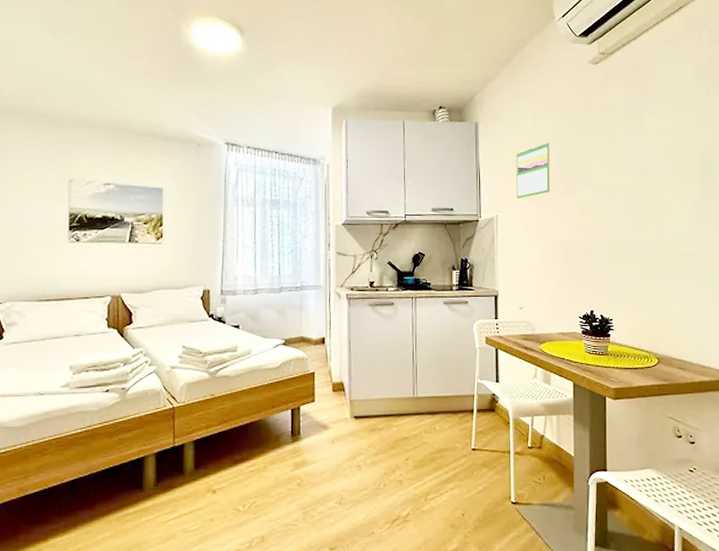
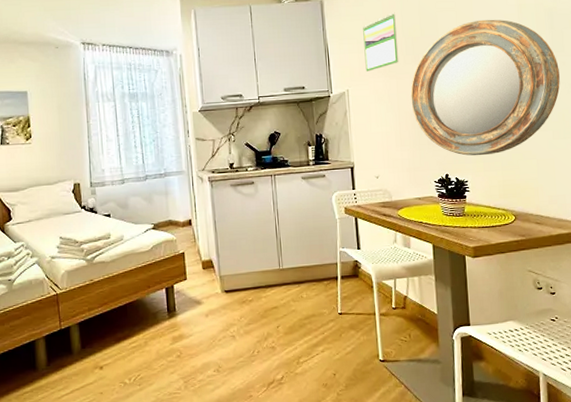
home mirror: none [560,156,709,294] -> present [410,19,560,156]

